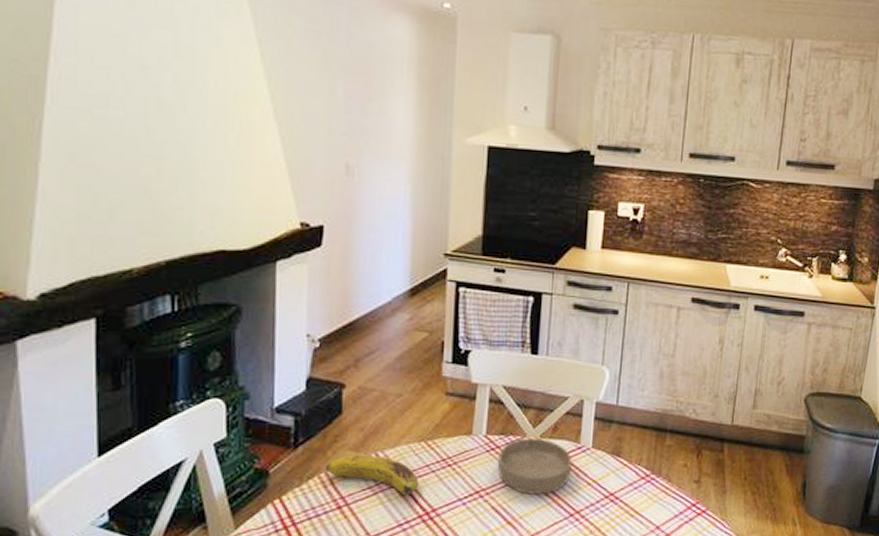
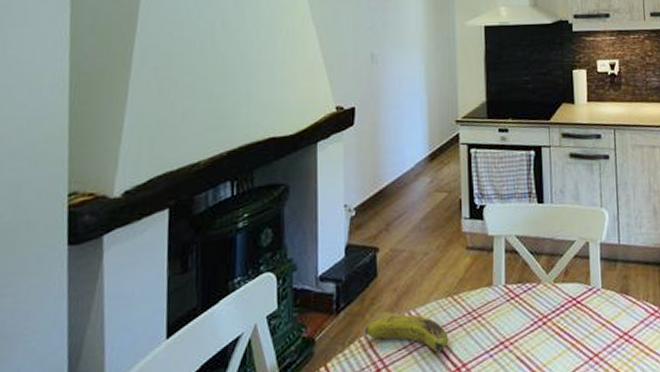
bowl: present [497,438,572,494] -> none [517,283,586,341]

